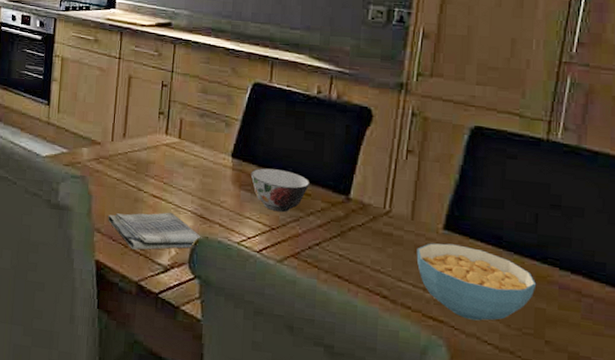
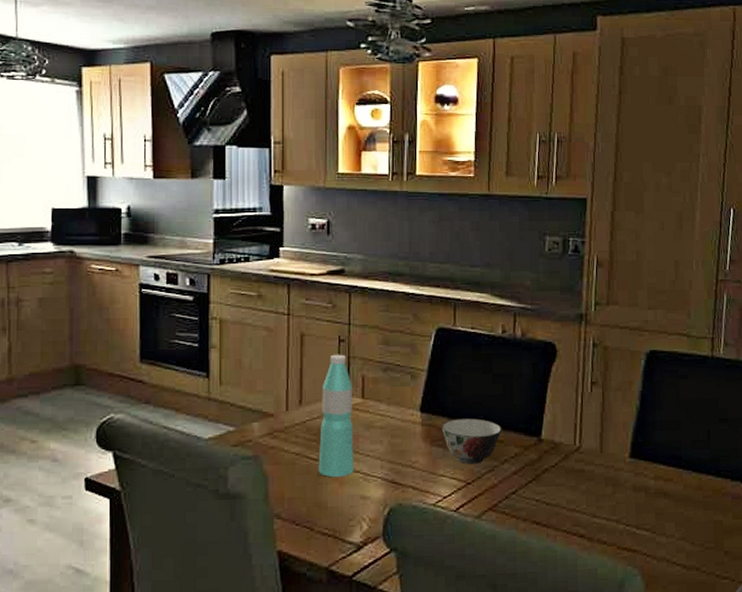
dish towel: present [108,212,202,250] -> none [289,482,395,531]
water bottle: none [135,97,172,206] -> present [318,354,354,478]
cereal bowl: present [416,243,537,321] -> none [607,471,714,544]

